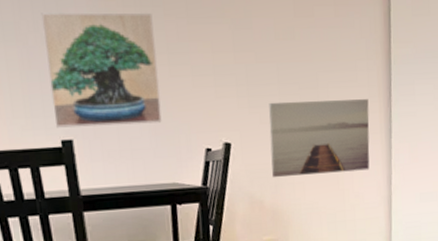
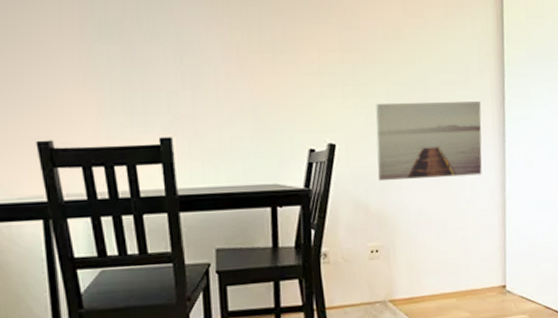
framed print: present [41,12,162,128] -> none [145,10,264,125]

